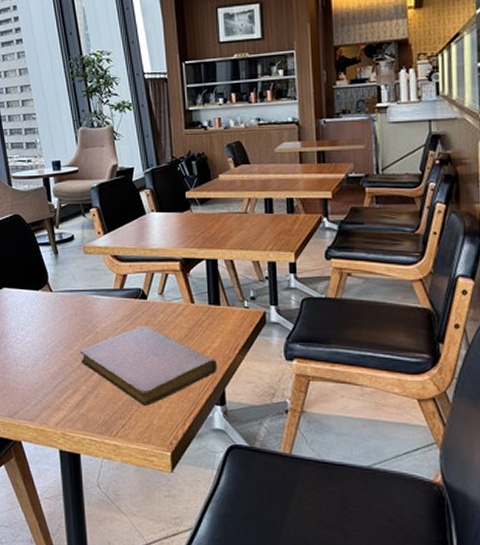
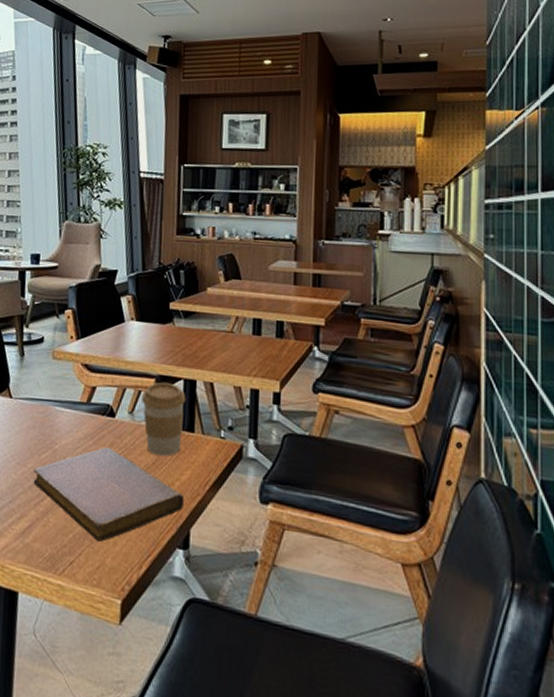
coffee cup: none [169,264,210,328] -> present [142,382,186,456]

